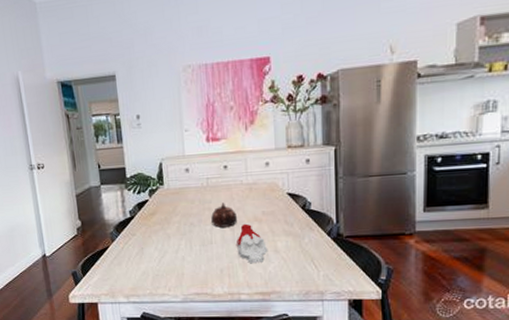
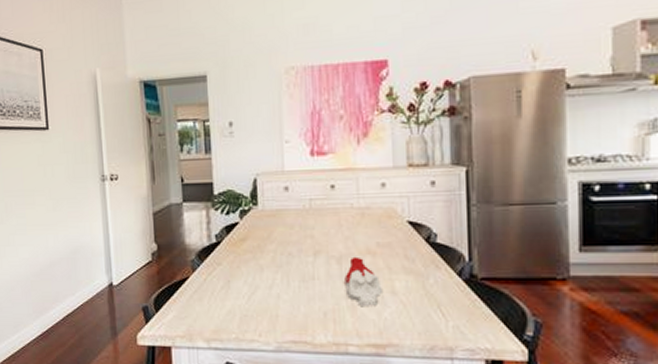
teapot: present [211,203,237,228] -> none [314,230,345,260]

